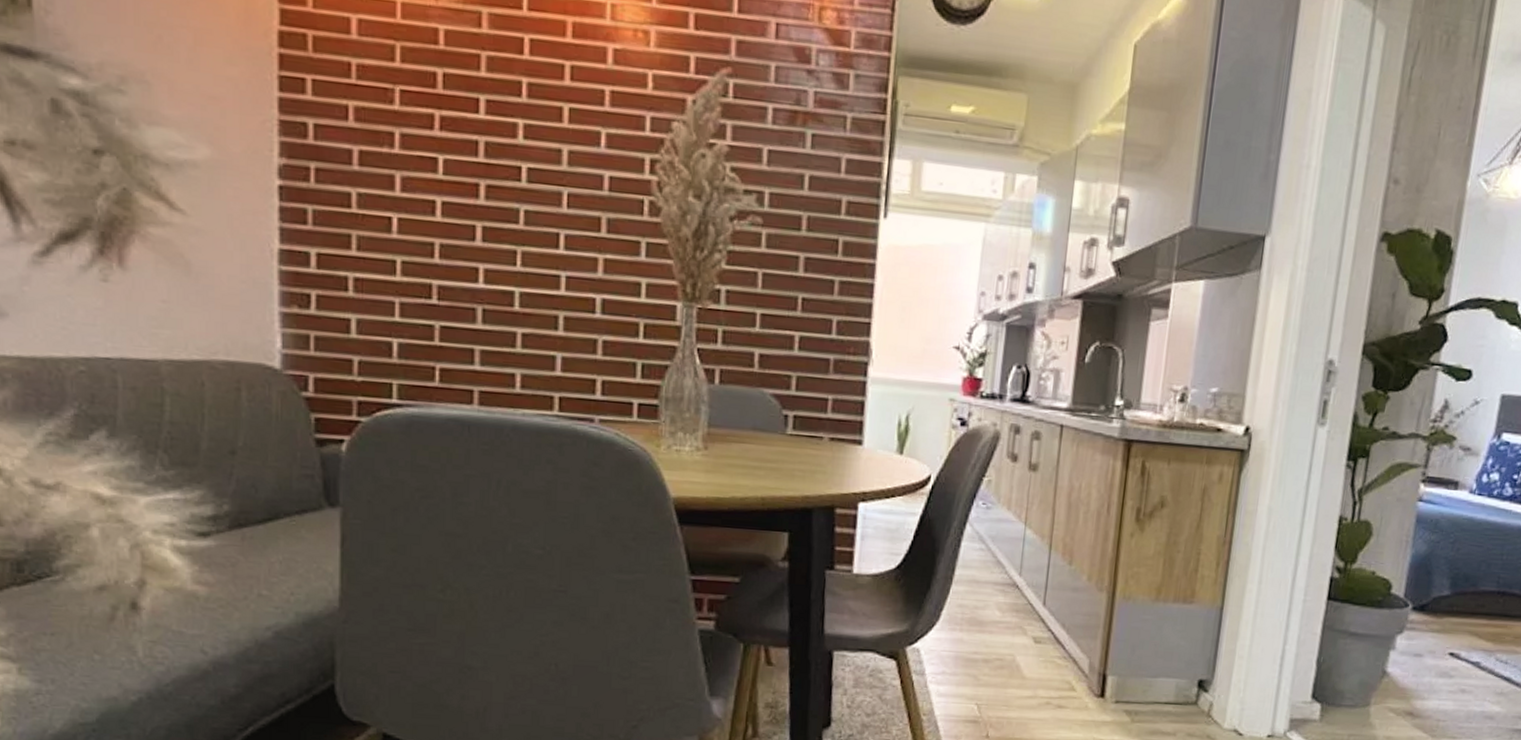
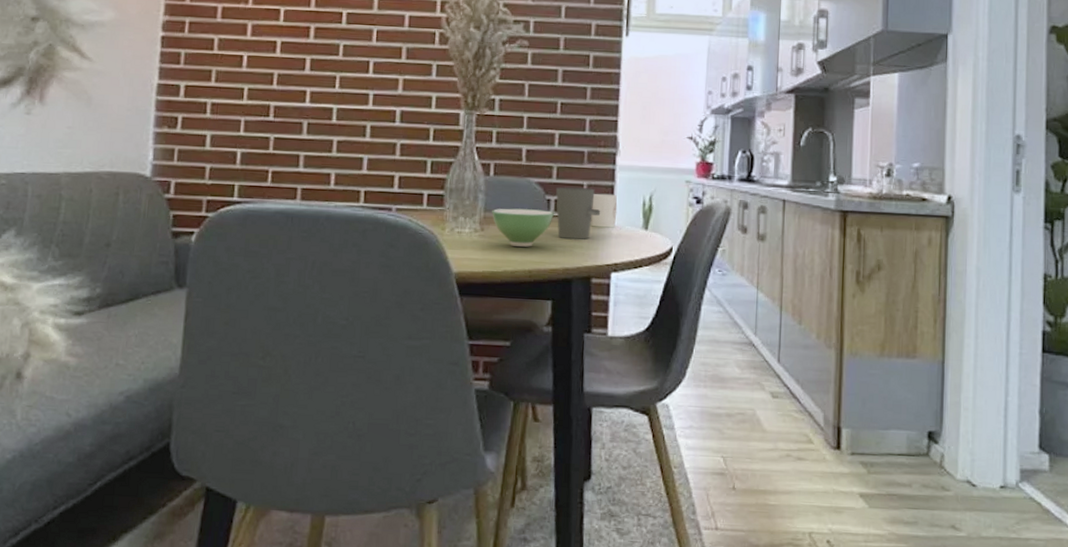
bowl: none [716,423,794,470] -> present [491,208,555,247]
cup: none [794,400,848,464] -> present [555,186,601,240]
mug: none [836,409,868,451] -> present [591,193,618,228]

